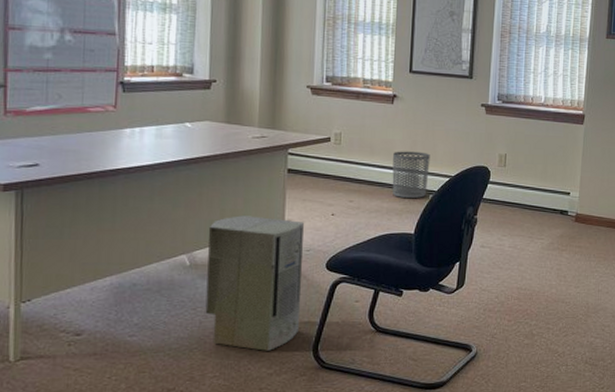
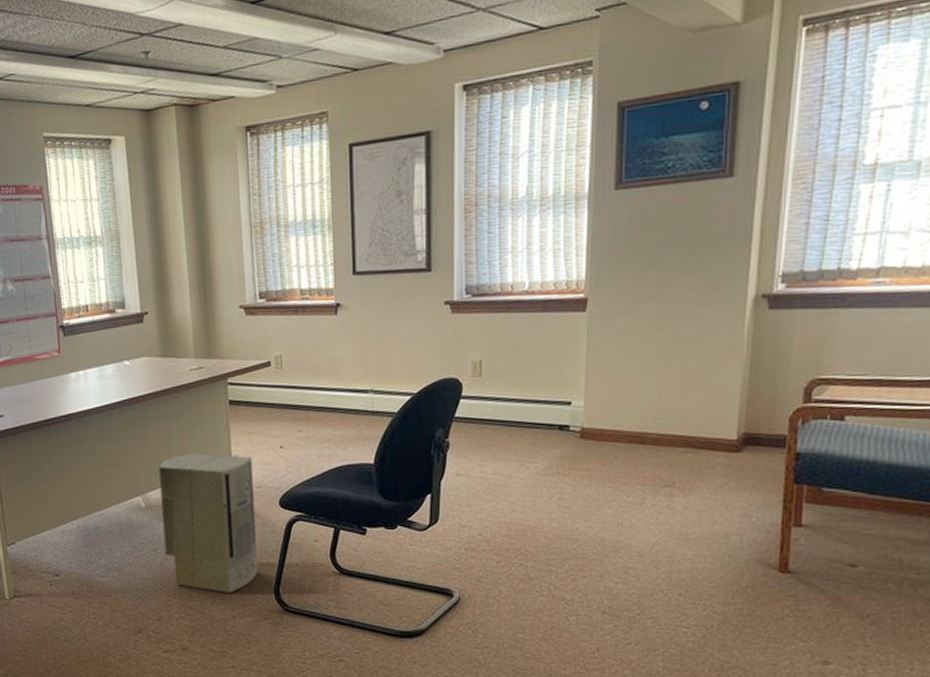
waste bin: present [392,151,430,199] -> none [342,367,386,424]

